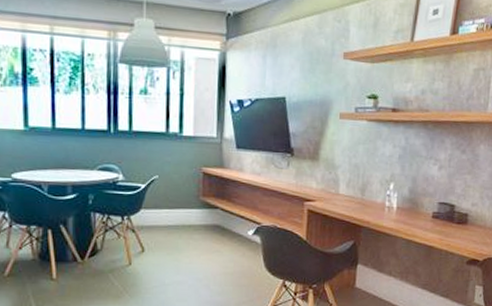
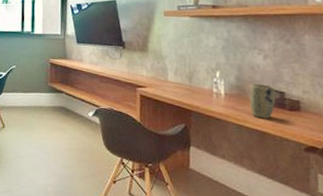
plant pot: none [420,196,447,233] -> present [249,84,276,119]

